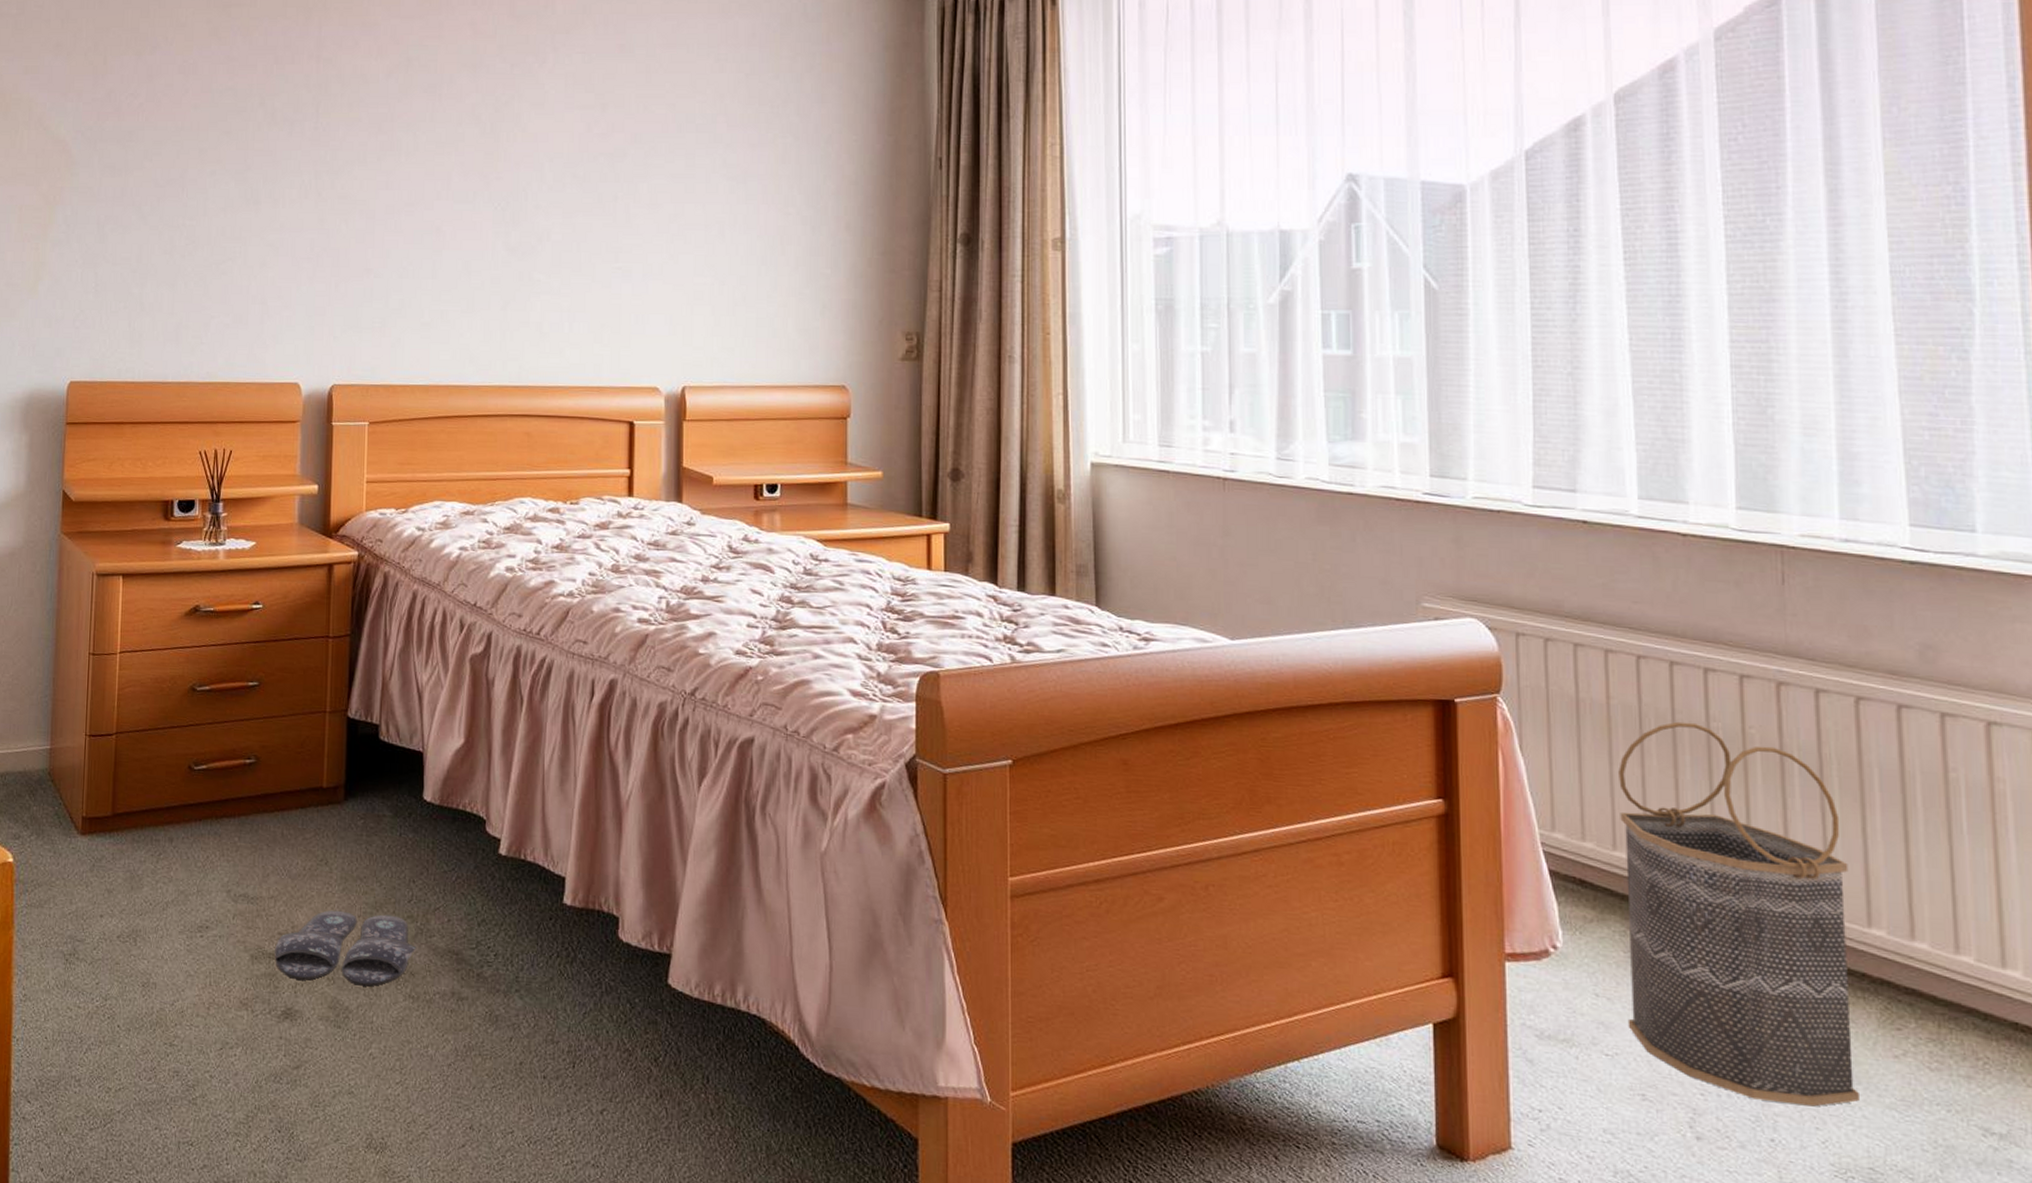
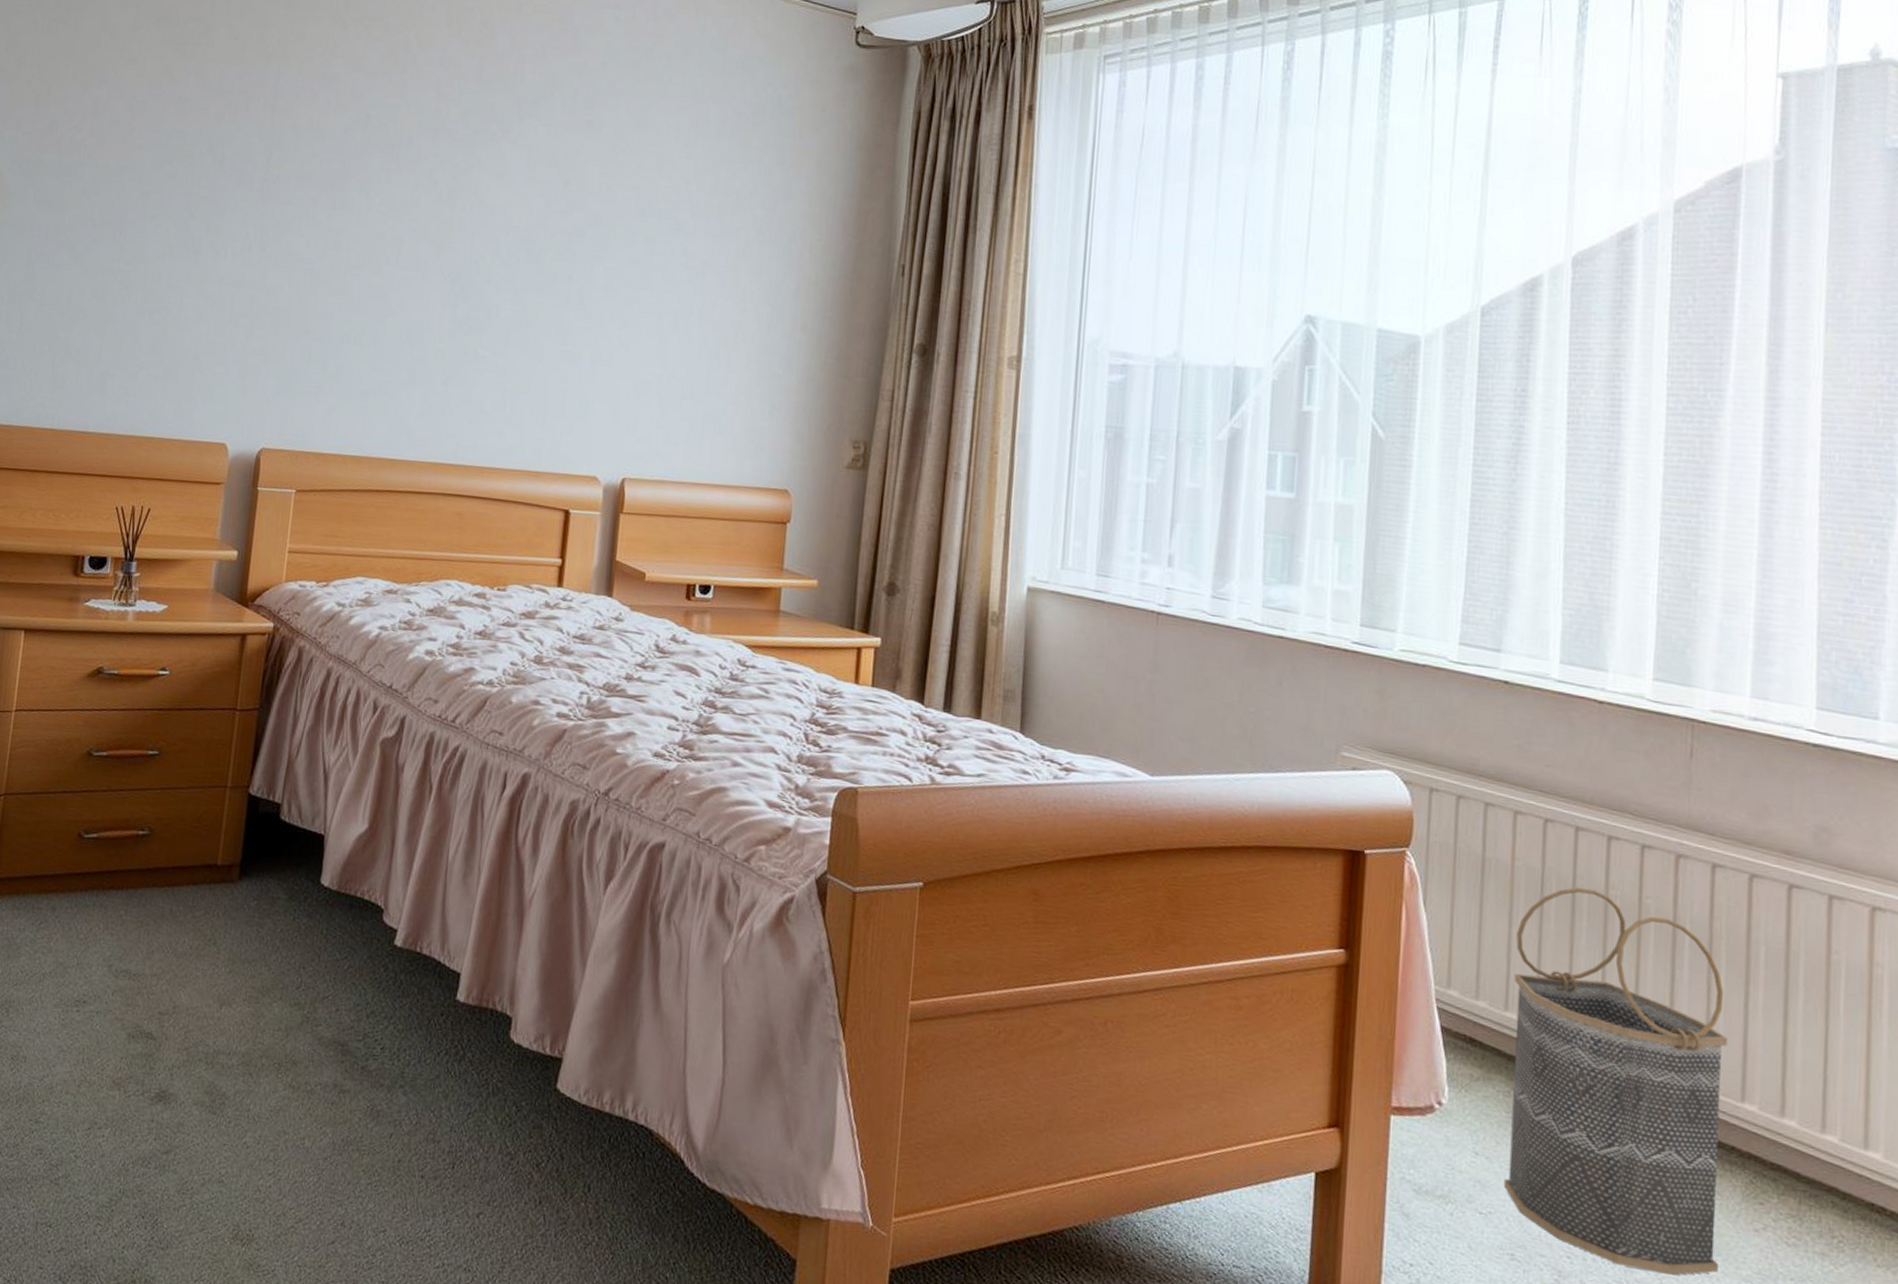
slippers: present [275,910,417,987] -> none [152,992,301,1073]

